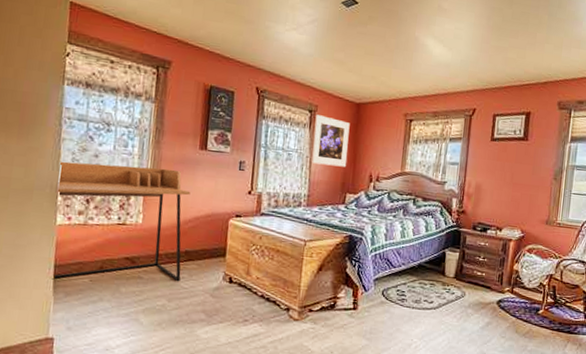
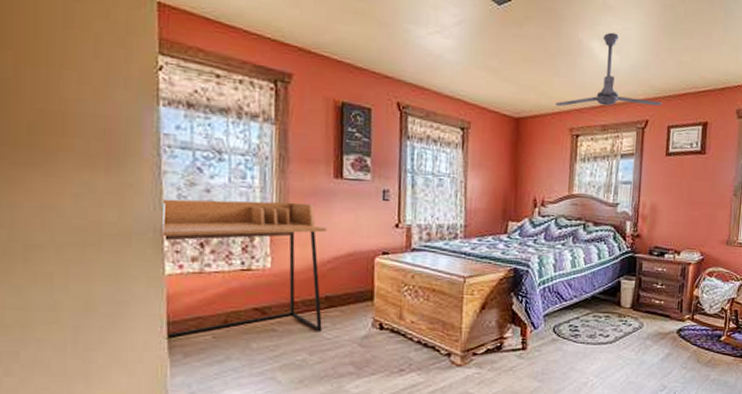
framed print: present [312,114,350,167] -> none [466,132,509,192]
ceiling fan: none [392,31,490,97] -> present [555,32,663,107]

